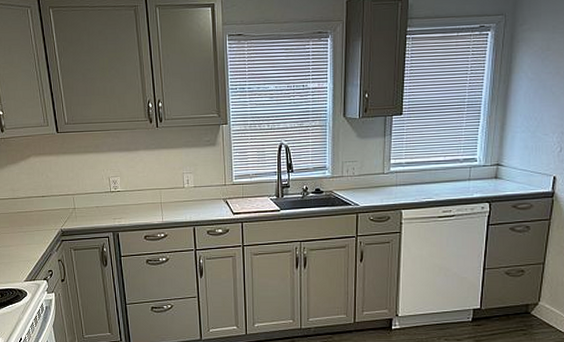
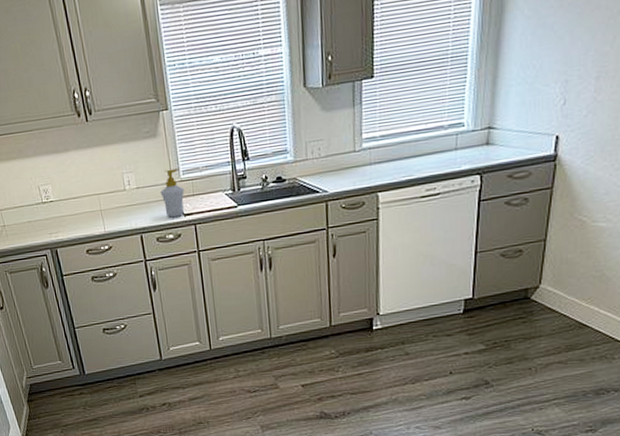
soap bottle: none [214,173,235,215] -> present [160,168,185,218]

